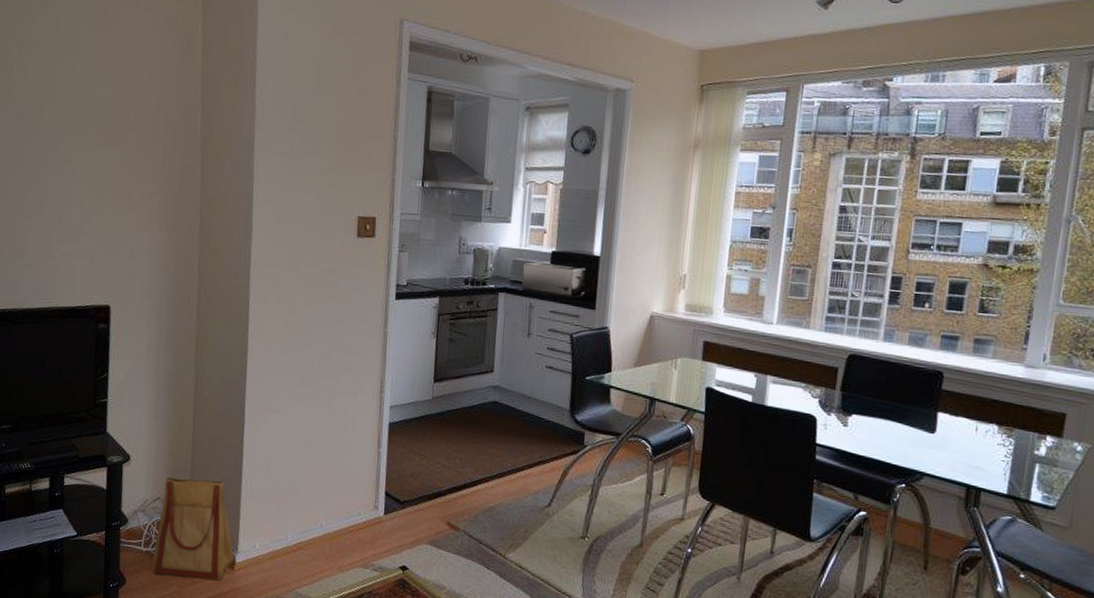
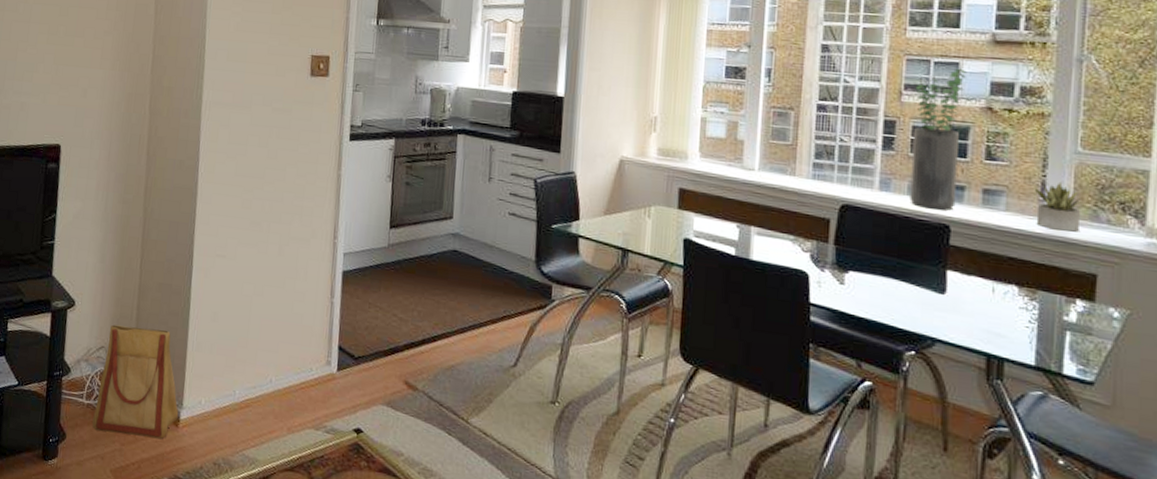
toaster: present [521,262,587,299] -> none [481,102,550,142]
vase: none [910,221,968,359] -> present [910,61,966,211]
succulent plant: none [1018,331,1060,376] -> present [1034,181,1083,232]

